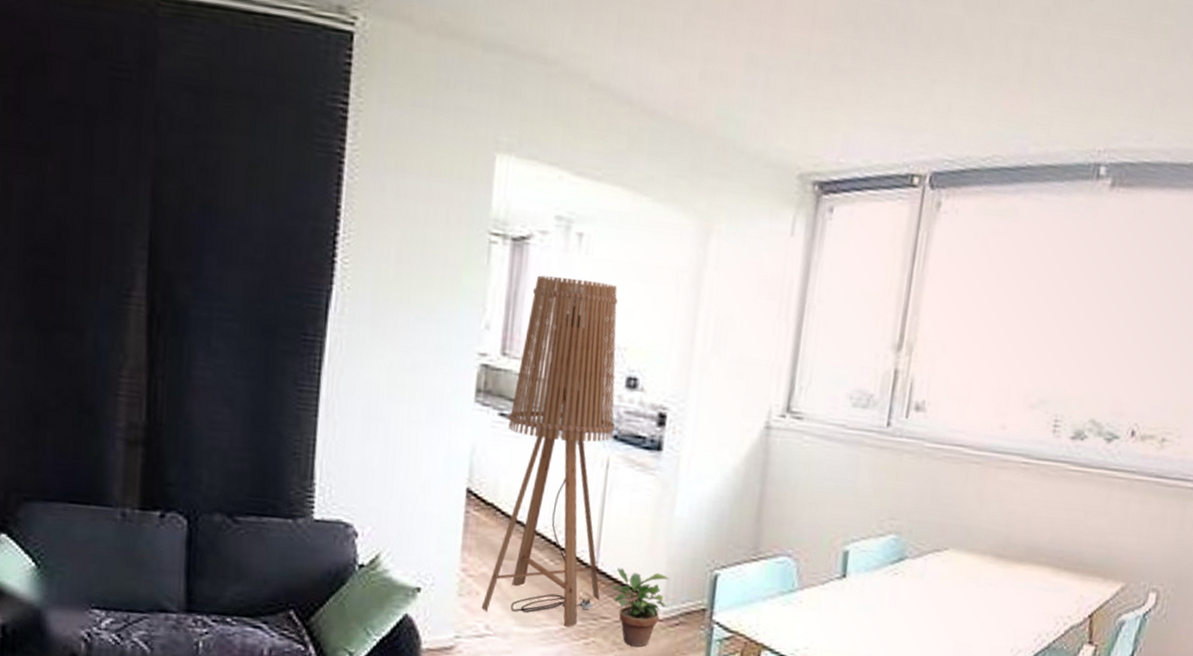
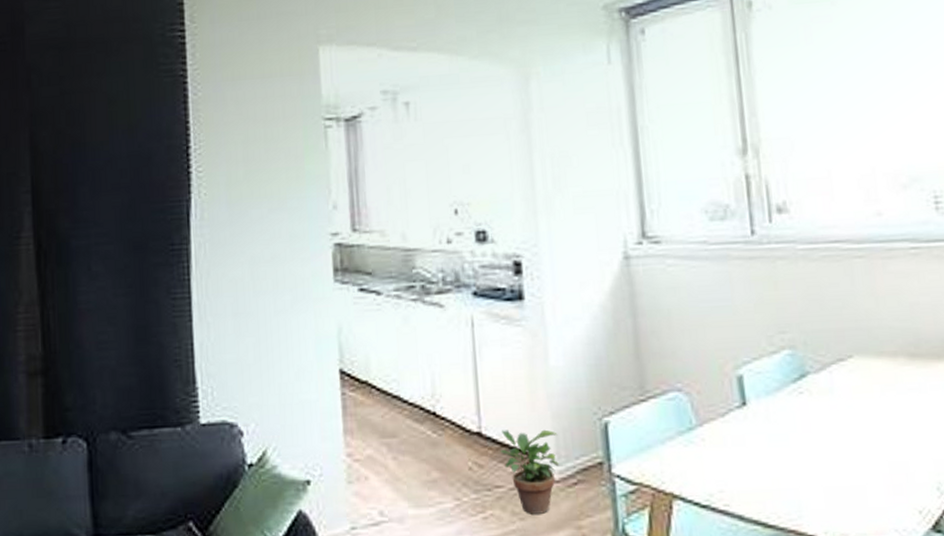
floor lamp: present [481,275,618,627] -> none [368,144,490,502]

